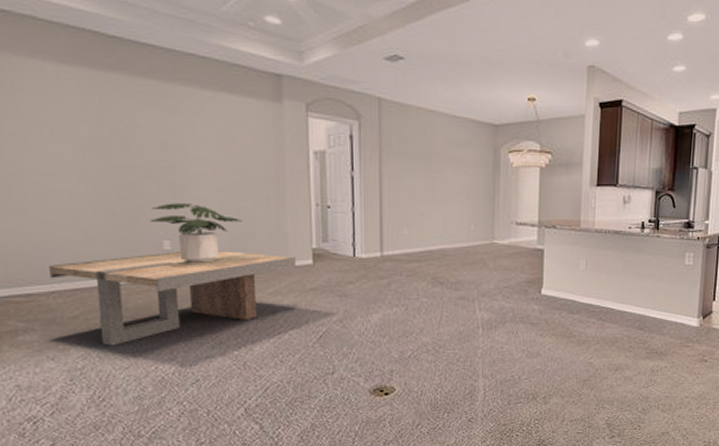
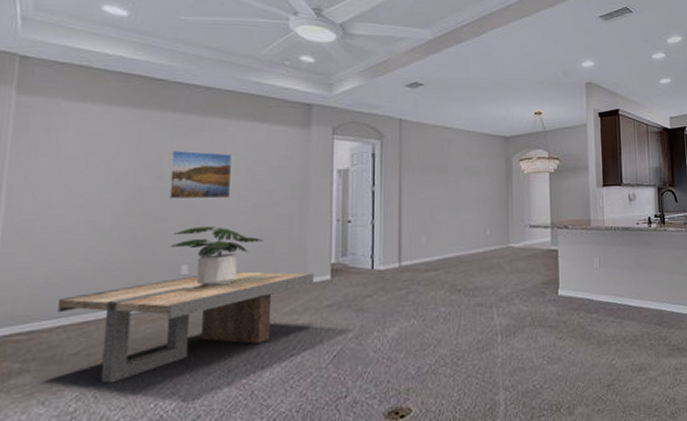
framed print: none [138,119,205,175] -> present [169,150,233,199]

